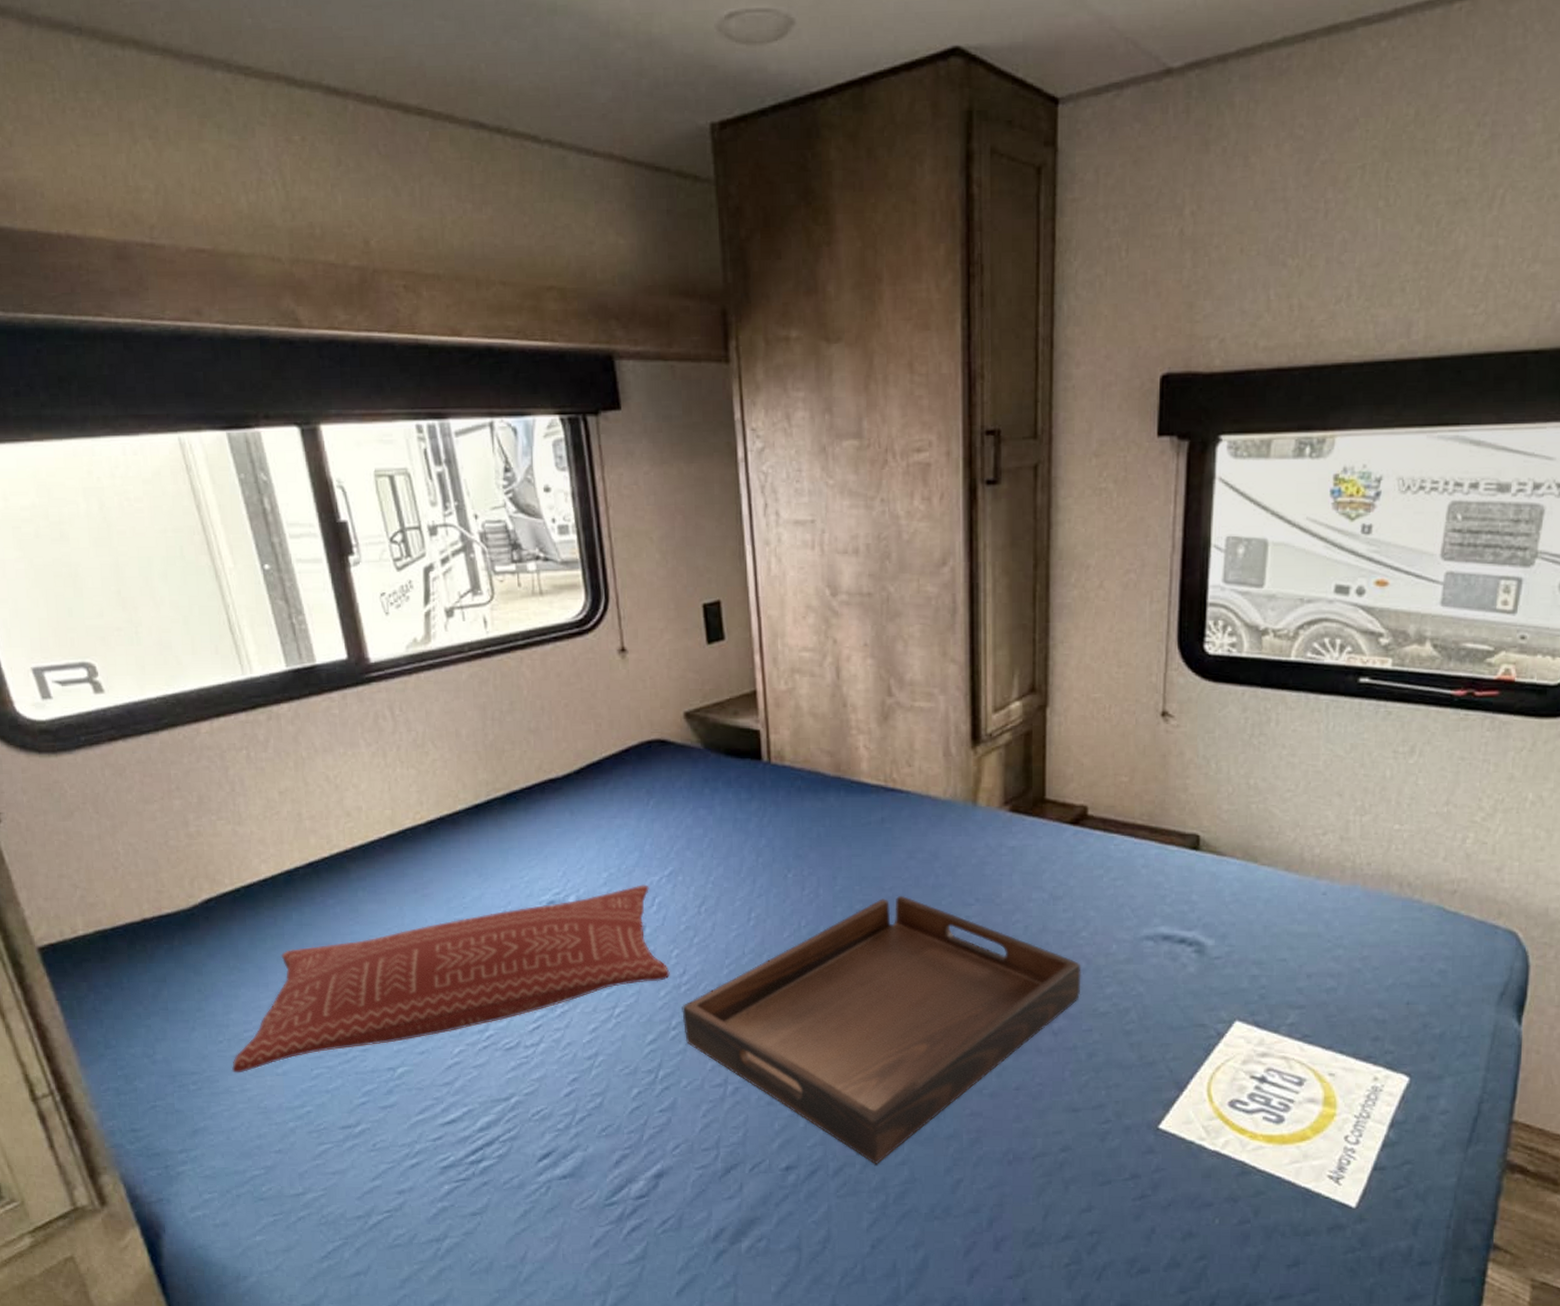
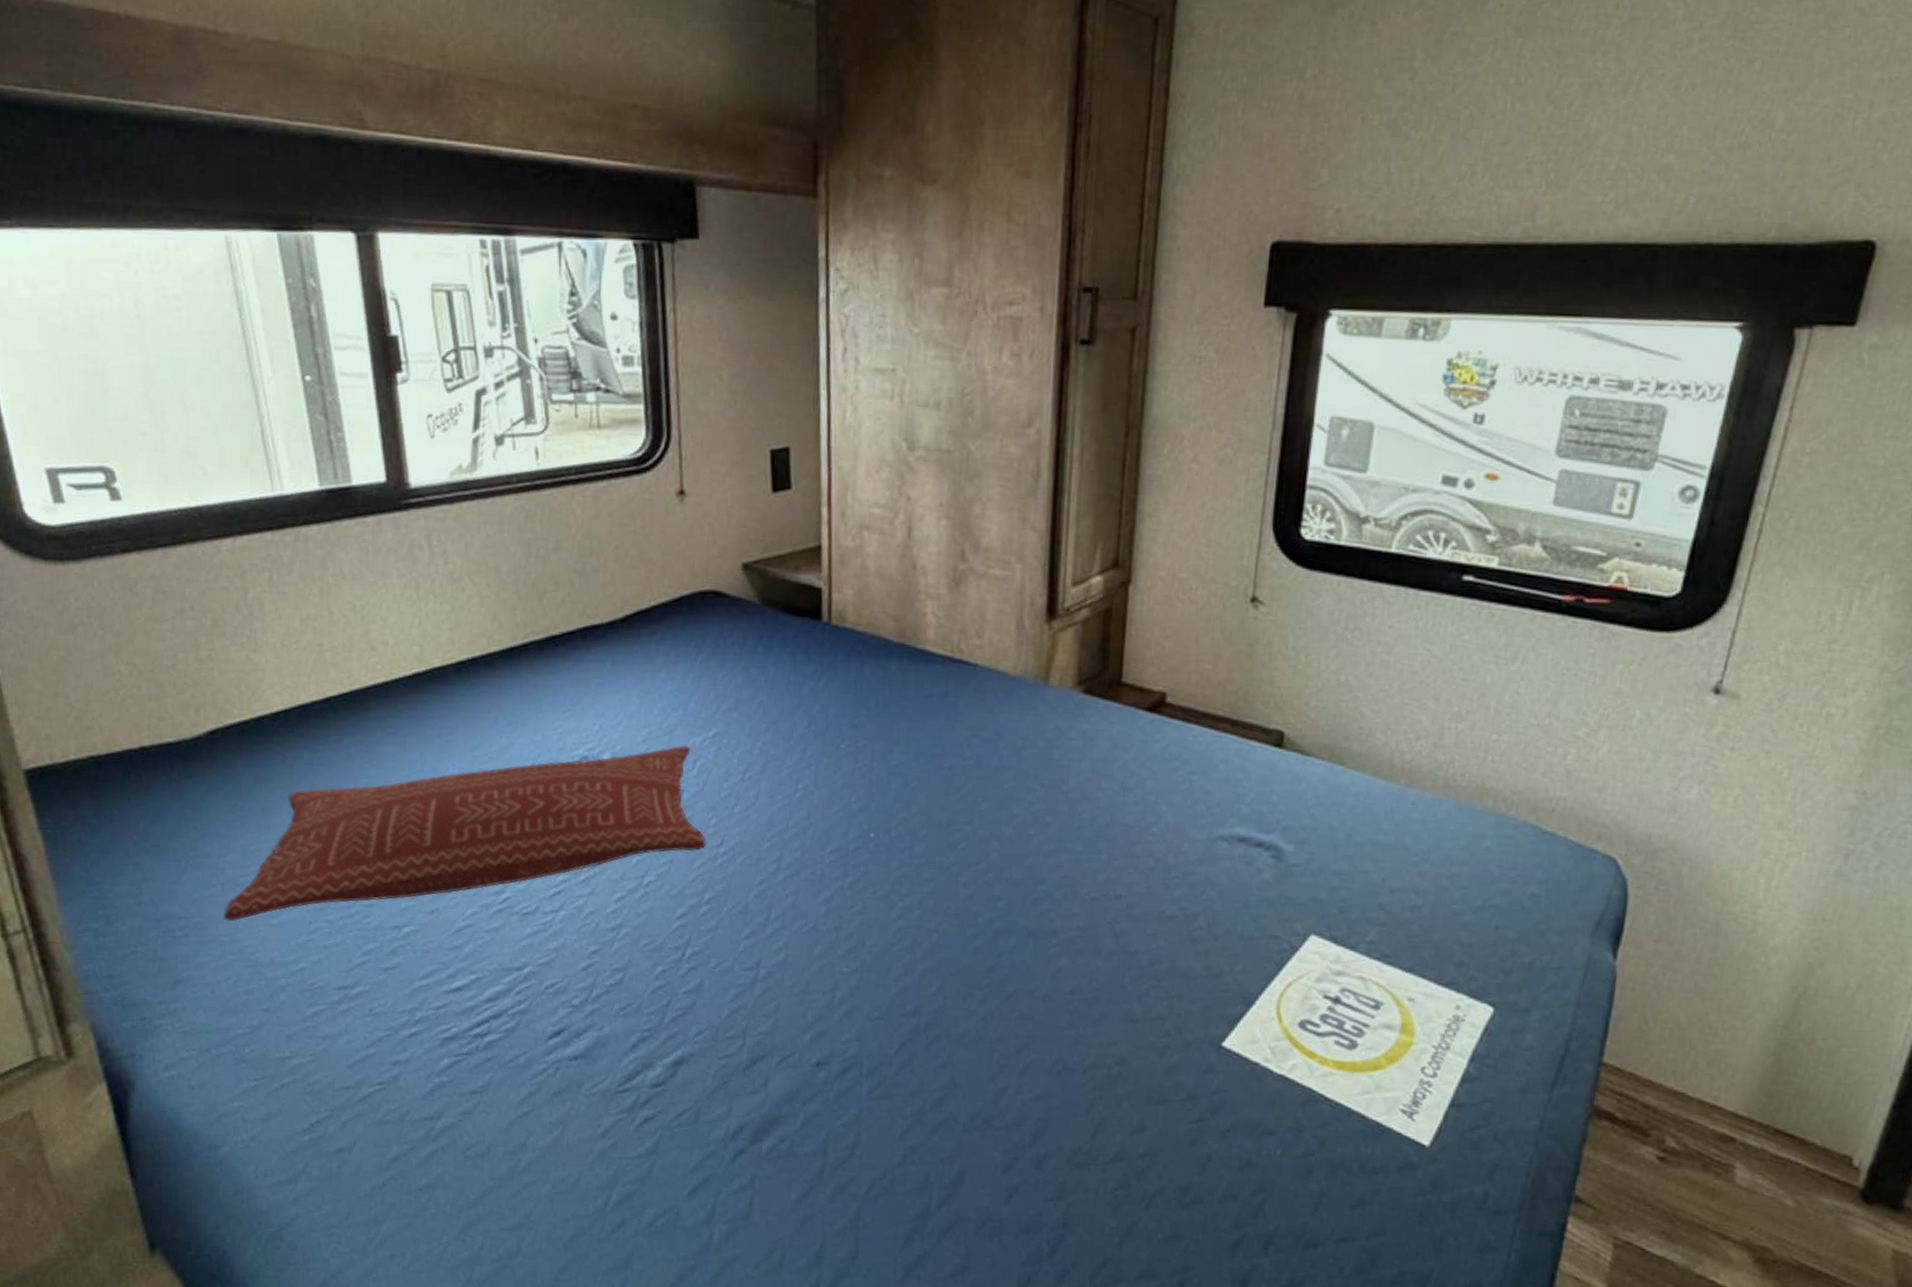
serving tray: present [682,895,1081,1165] -> none [716,775,1149,1067]

